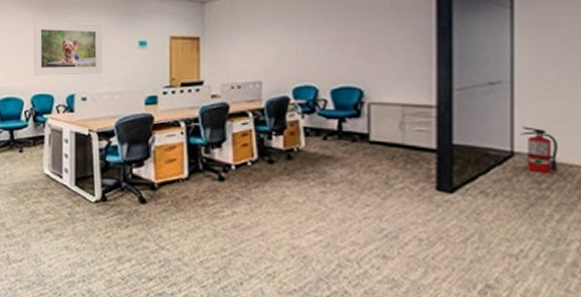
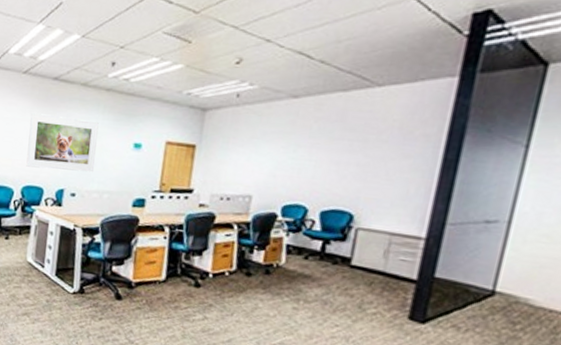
fire extinguisher: present [521,126,557,174] -> none [505,267,543,316]

